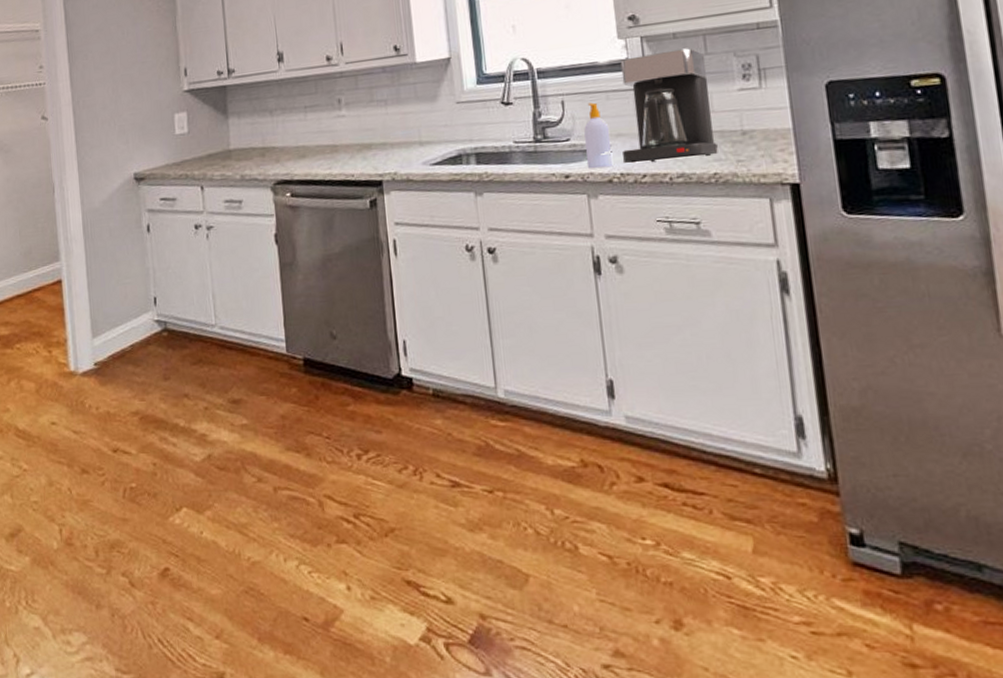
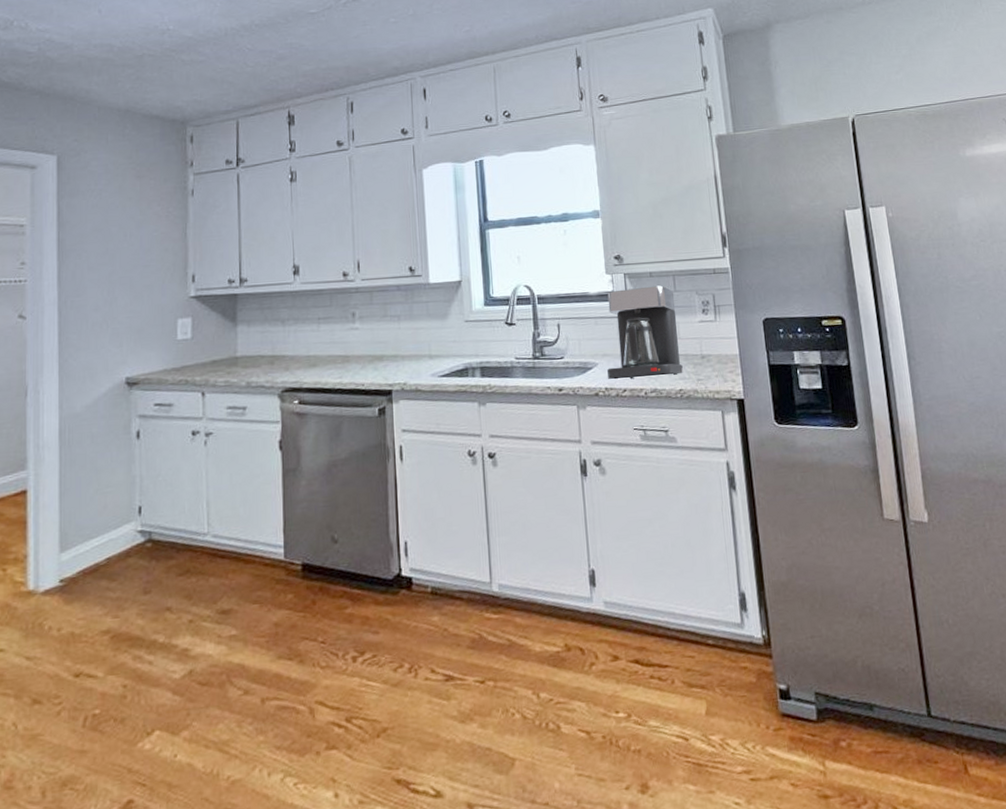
soap bottle: present [584,102,613,170] -> none [576,326,599,384]

